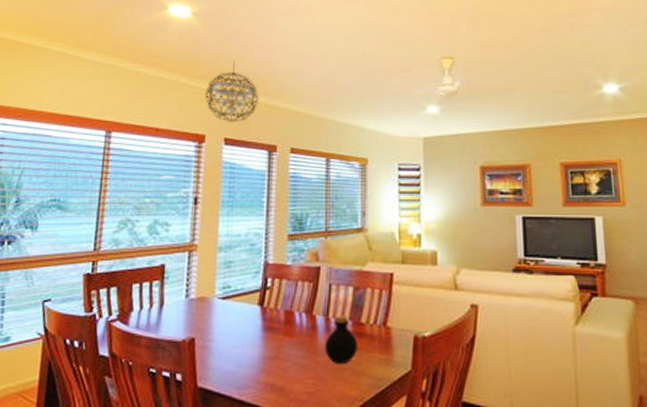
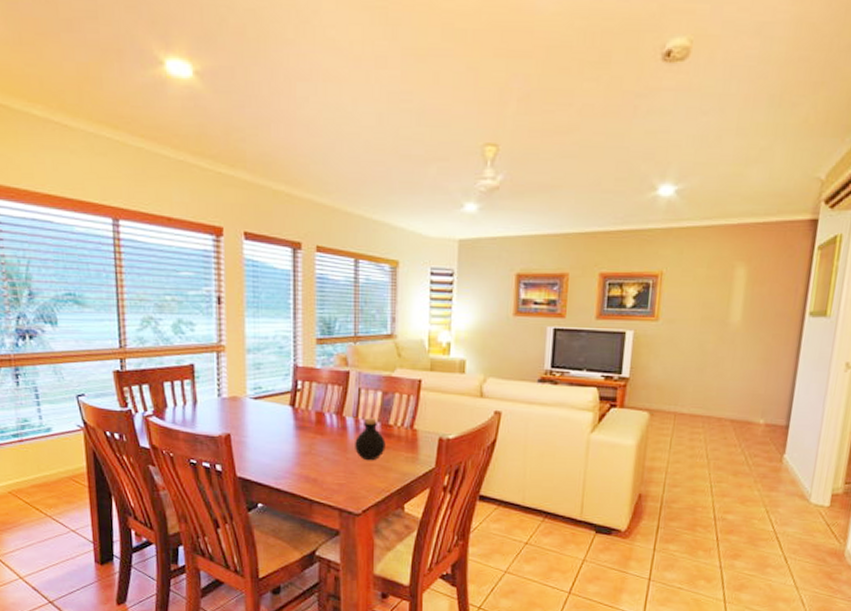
pendant light: present [205,61,258,122] -> none [219,138,279,214]

